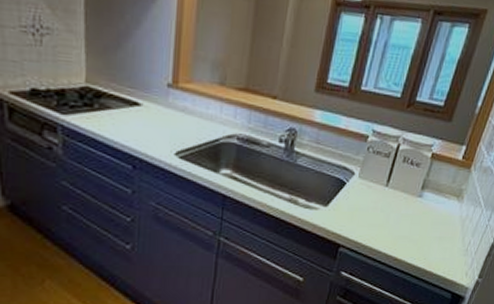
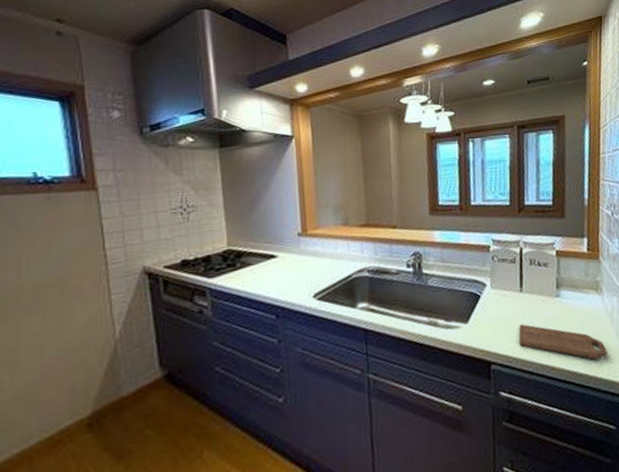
cutting board: none [370,215,450,257] -> present [518,323,608,360]

